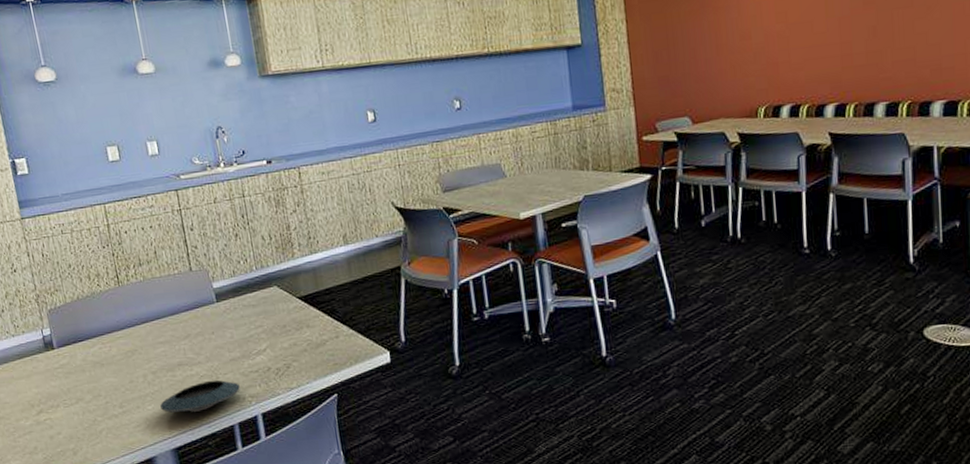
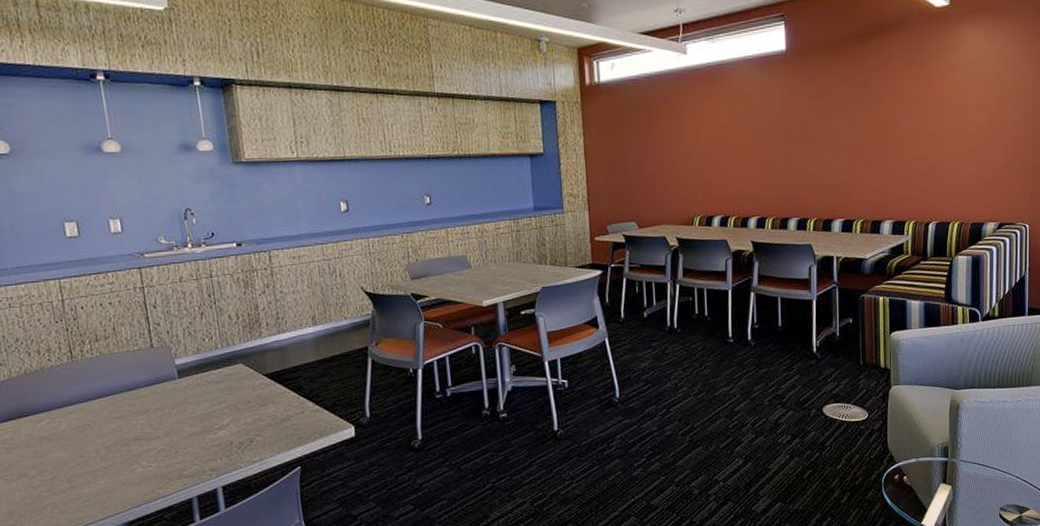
saucer: present [160,379,240,413] -> none [113,454,200,487]

